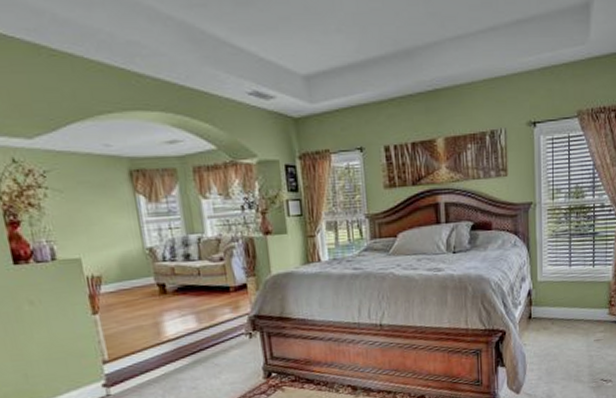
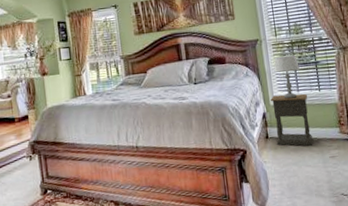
nightstand: none [539,269,580,328] -> present [271,93,313,146]
table lamp: none [546,223,575,275] -> present [274,55,300,99]

